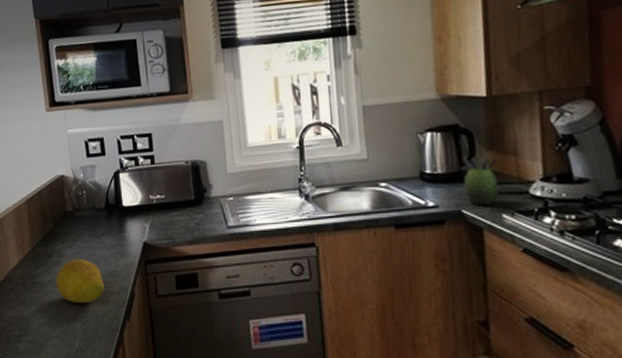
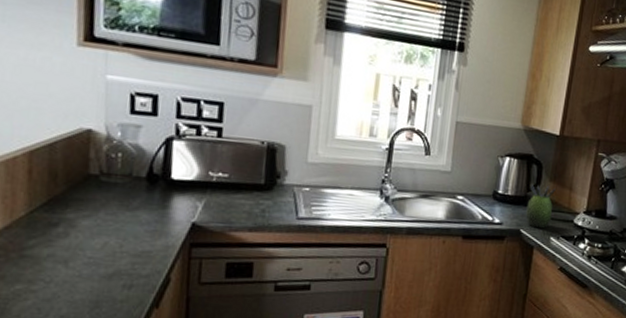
fruit: present [55,258,104,304] -> none [58,232,130,286]

